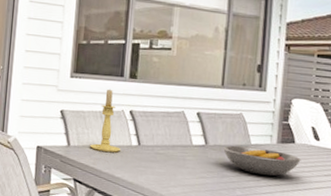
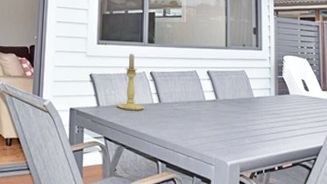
fruit bowl: present [223,145,301,177] -> none [231,99,296,125]

